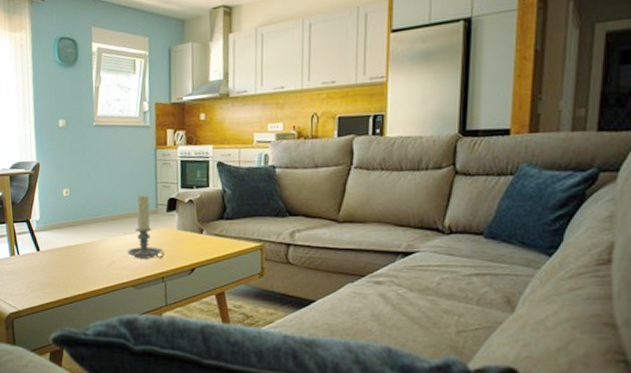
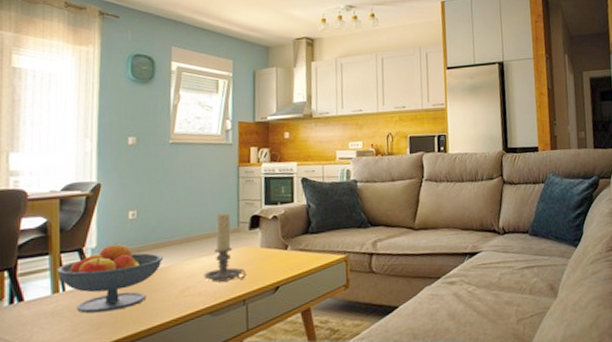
fruit bowl: none [12,217,93,275] -> present [57,243,164,313]

